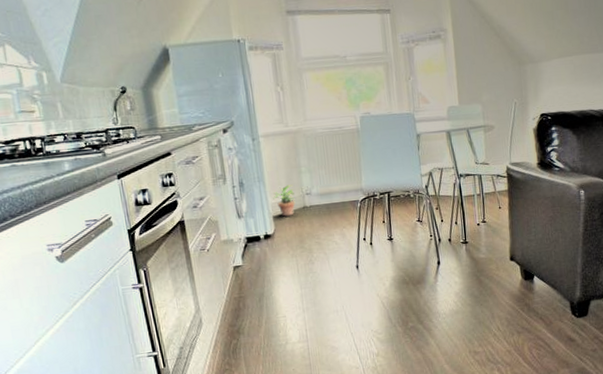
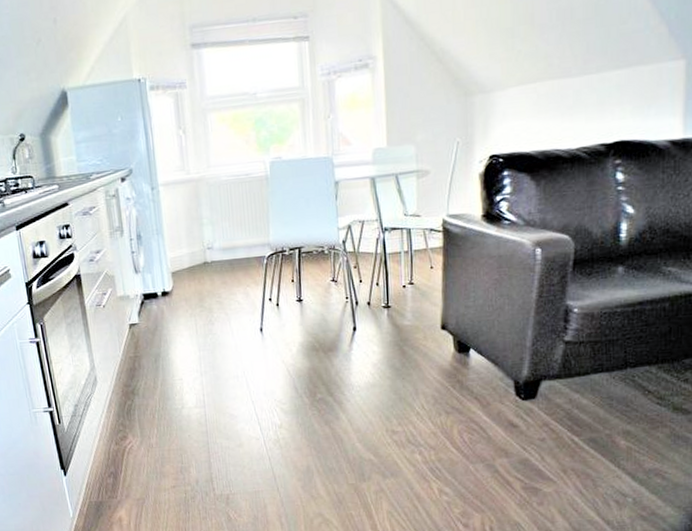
potted plant: present [272,184,296,217] -> none [170,238,196,273]

